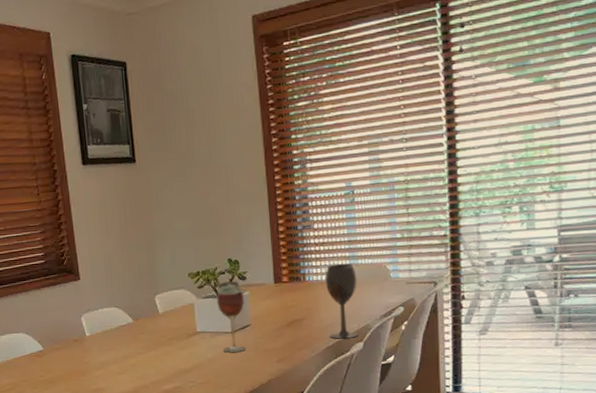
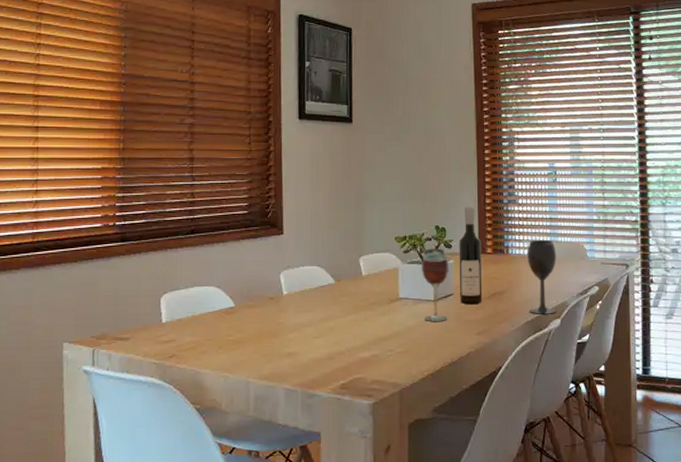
bottle: none [253,236,281,334] -> present [459,206,483,305]

